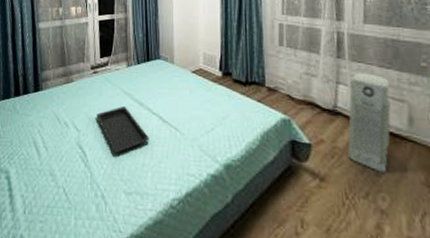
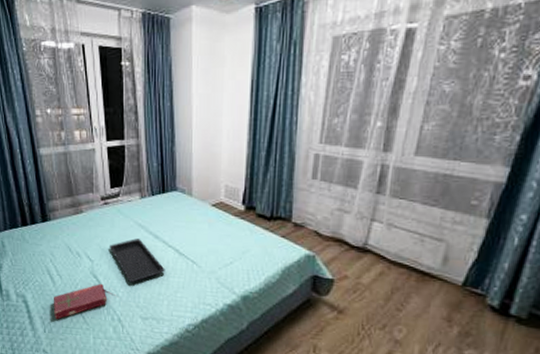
book: none [36,155,92,198] -> present [53,283,108,320]
air purifier: present [347,73,391,173] -> none [371,210,431,308]

